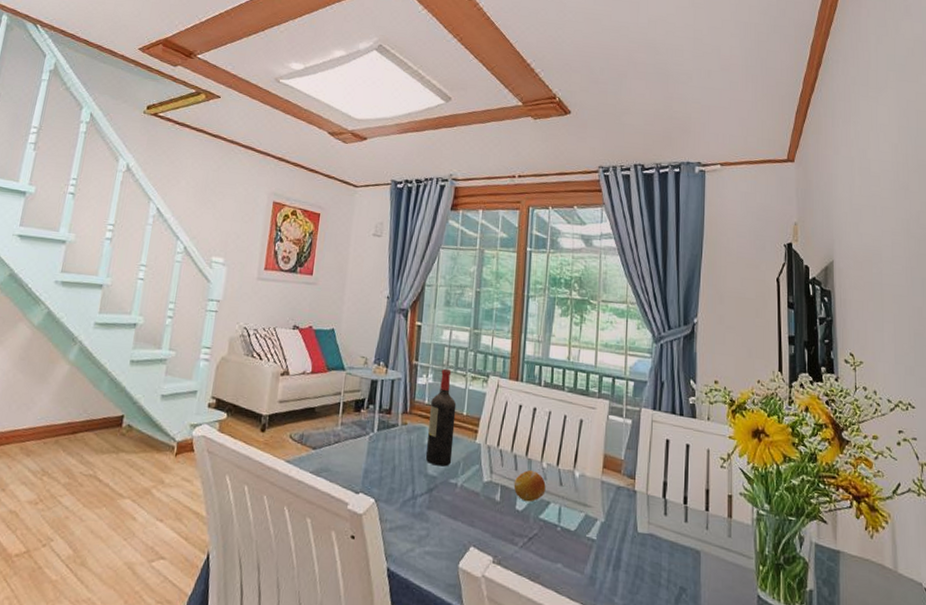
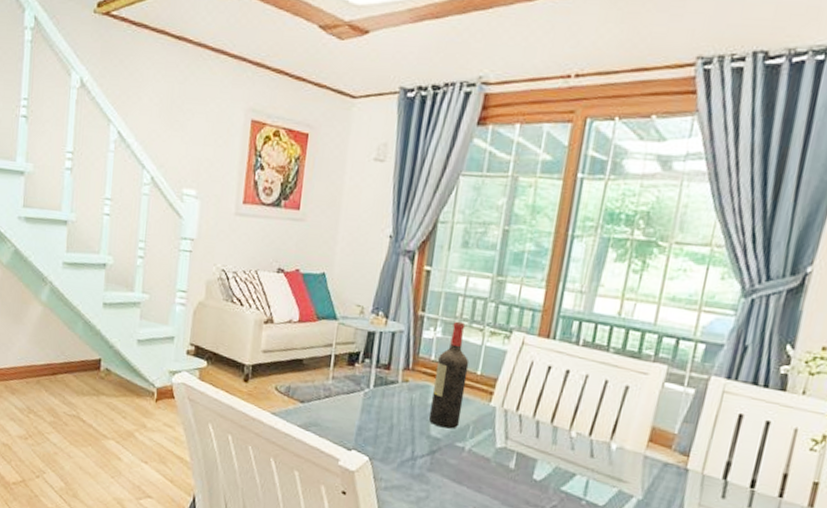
fruit: present [513,469,546,502] -> none [532,438,573,473]

